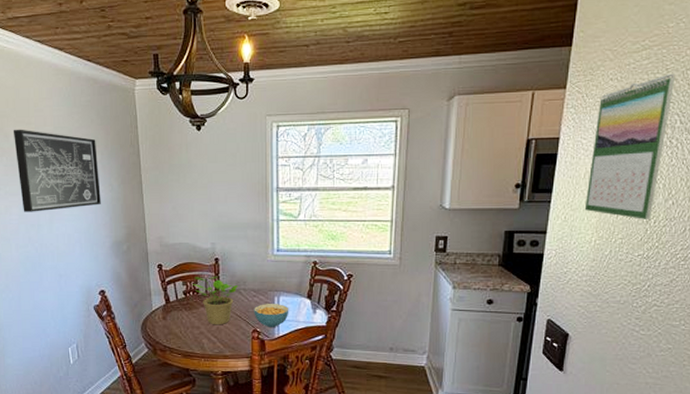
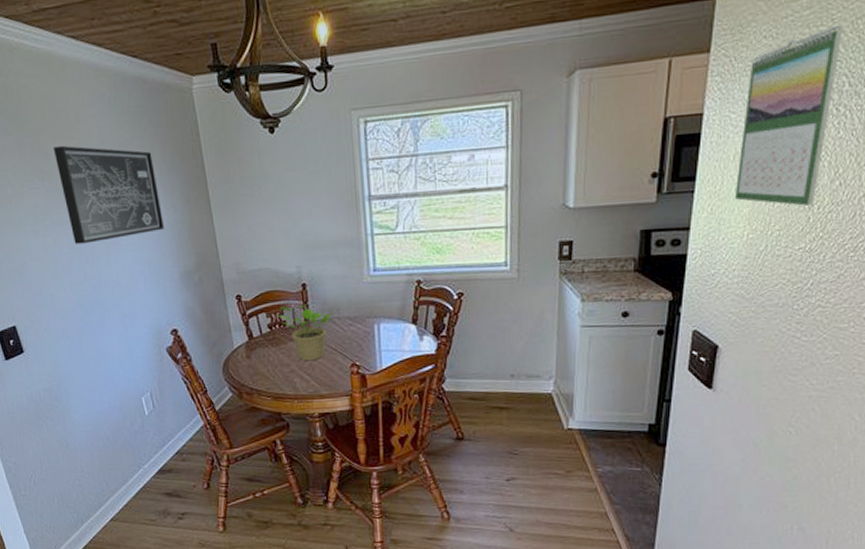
cereal bowl: present [254,304,289,327] -> none [351,332,392,360]

